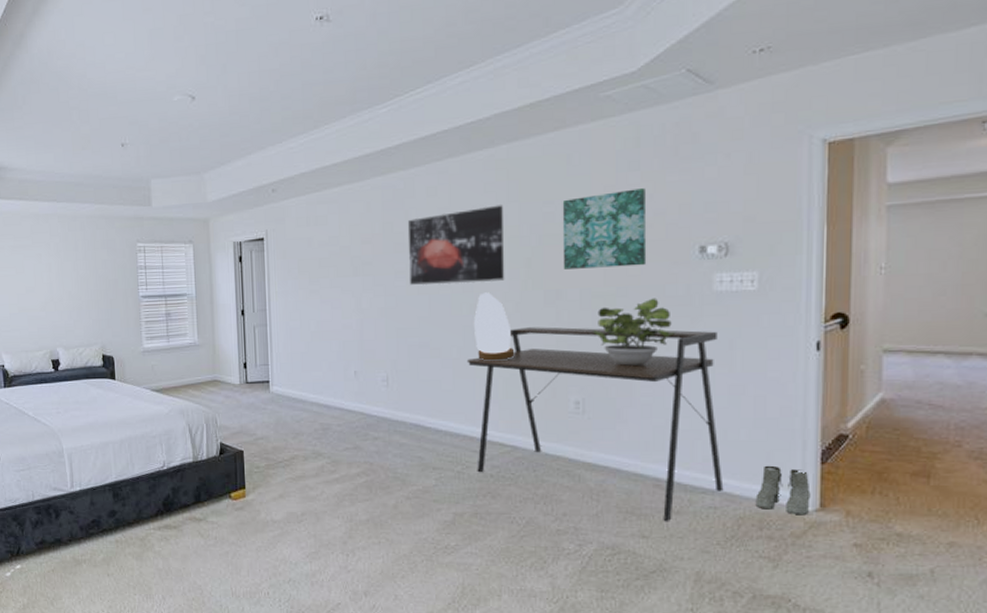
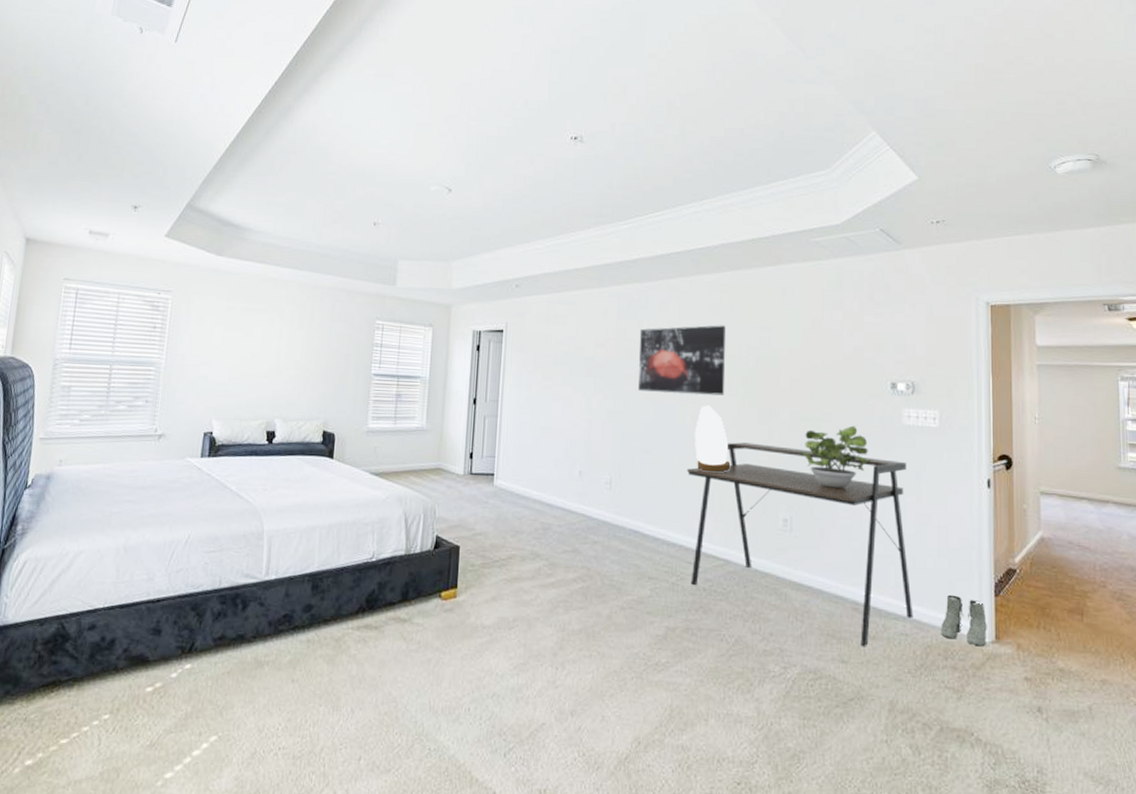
wall art: present [562,188,647,269] -> none [776,325,848,395]

